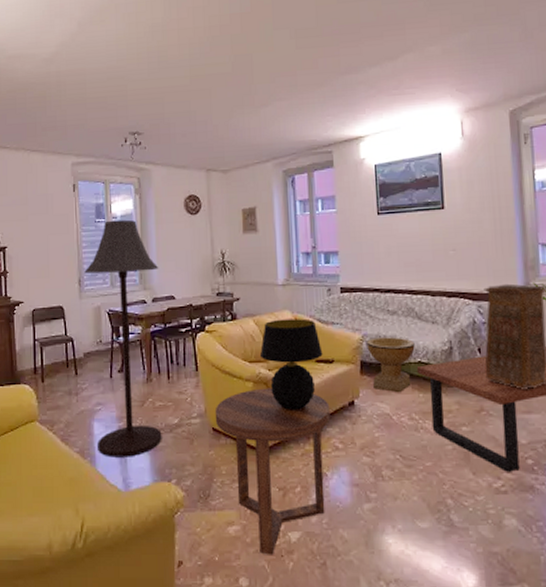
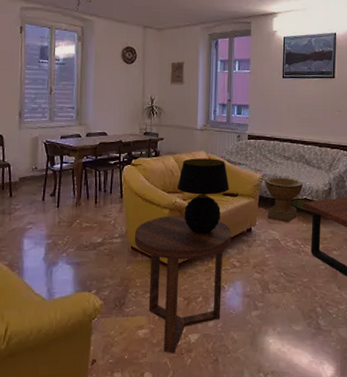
floor lamp: present [84,219,162,458] -> none [25,62,95,270]

